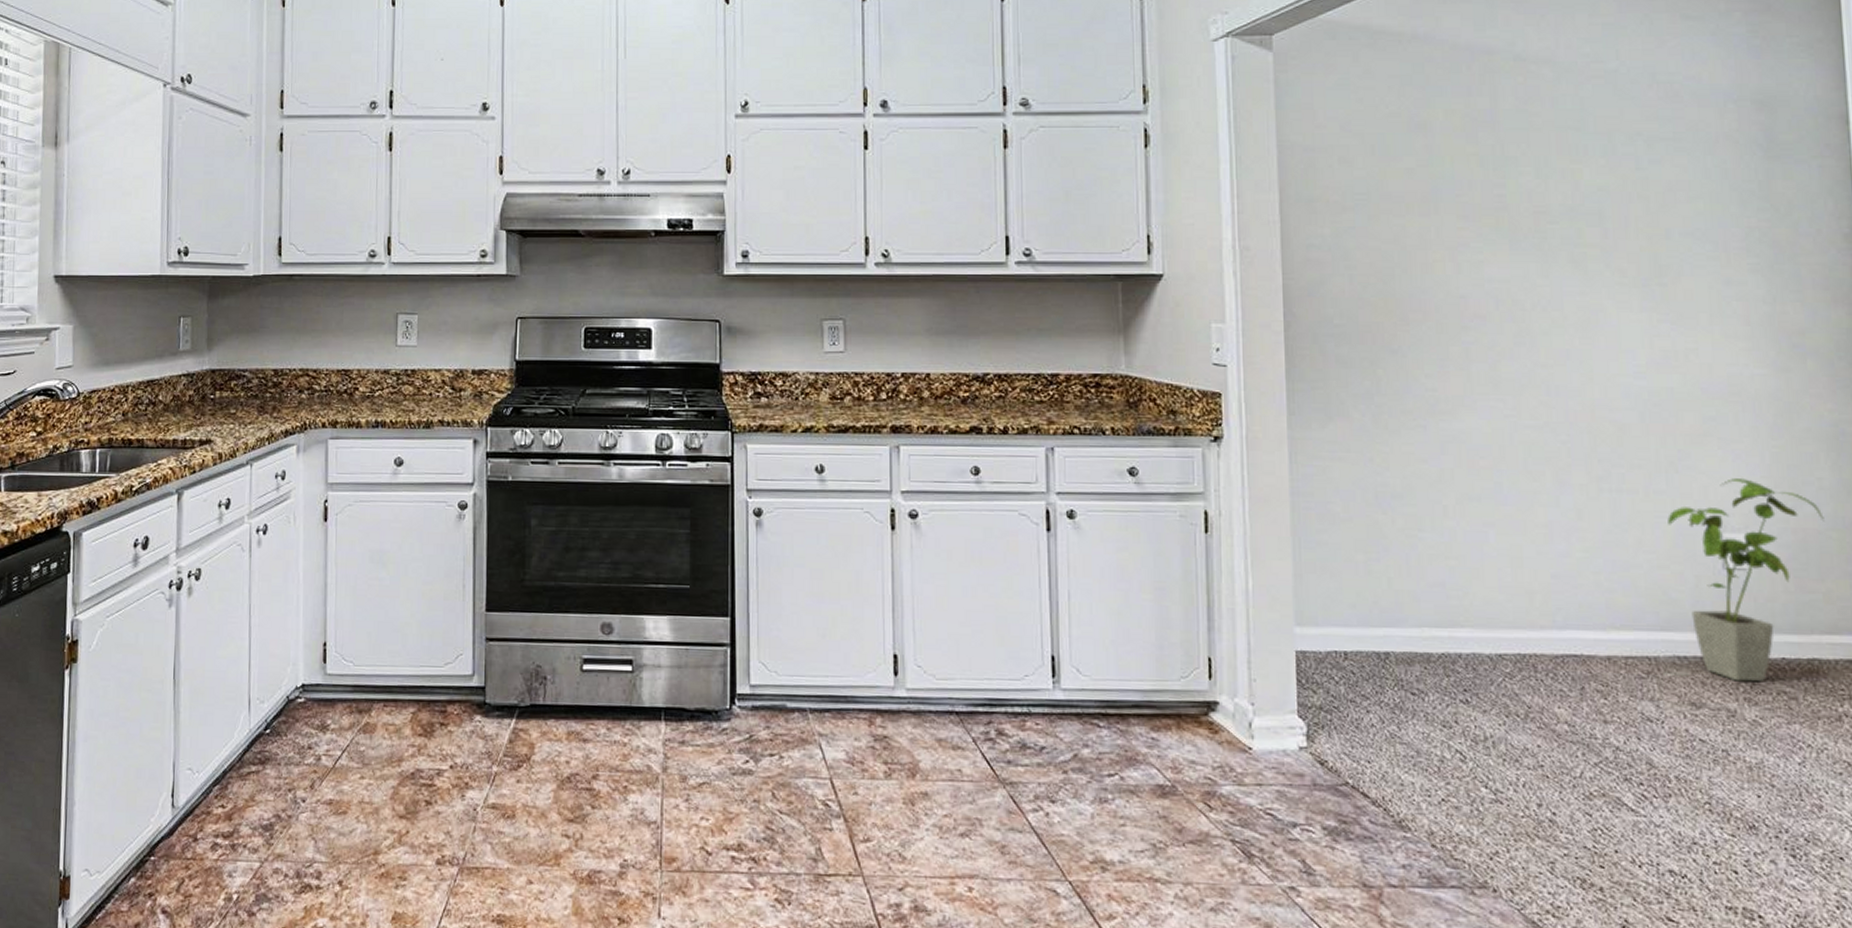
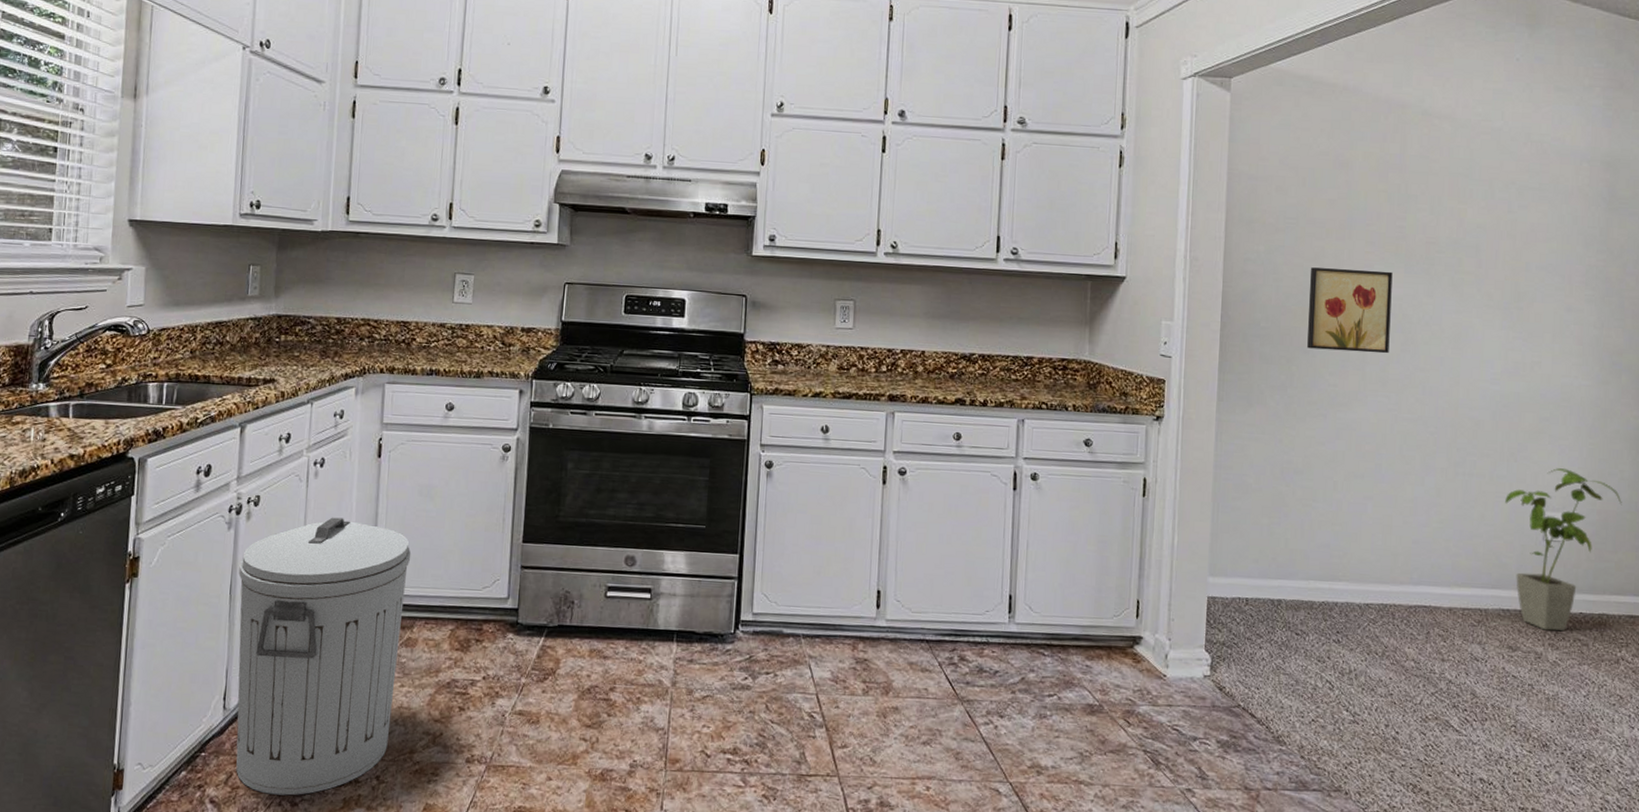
trash can: none [182,590,365,904] -> present [236,517,411,796]
wall art: none [1391,249,1499,349] -> present [1307,267,1393,354]

